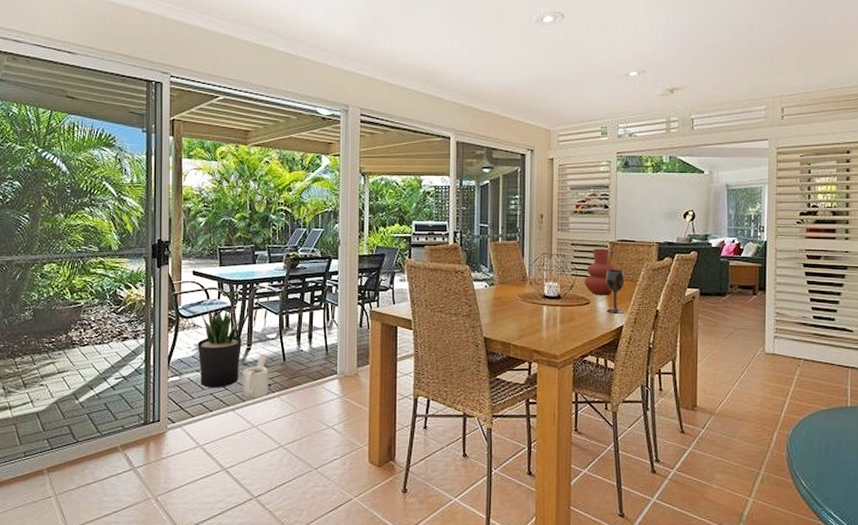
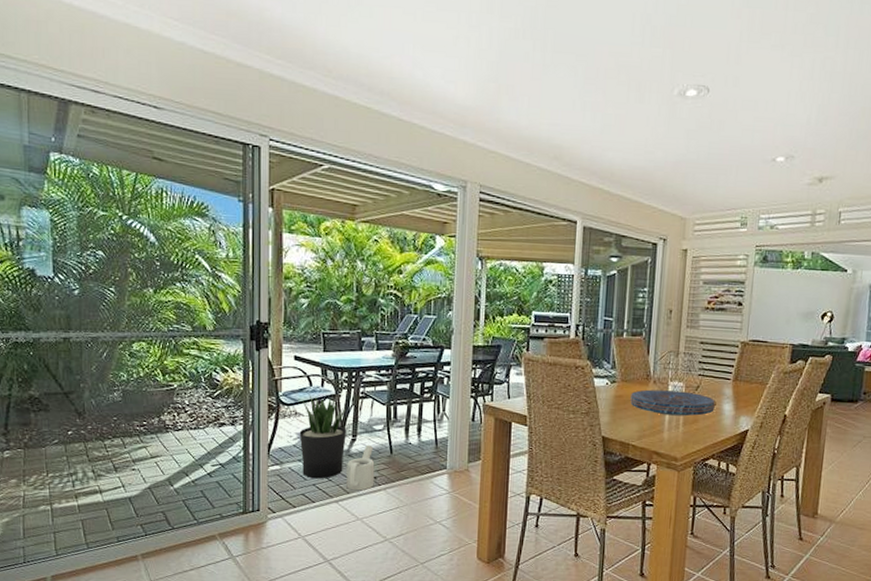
placemat: none [508,290,589,315] -> present [629,389,715,416]
vase: present [584,248,615,295] -> none [710,348,745,398]
wine glass: present [605,269,625,314] -> none [732,370,754,417]

